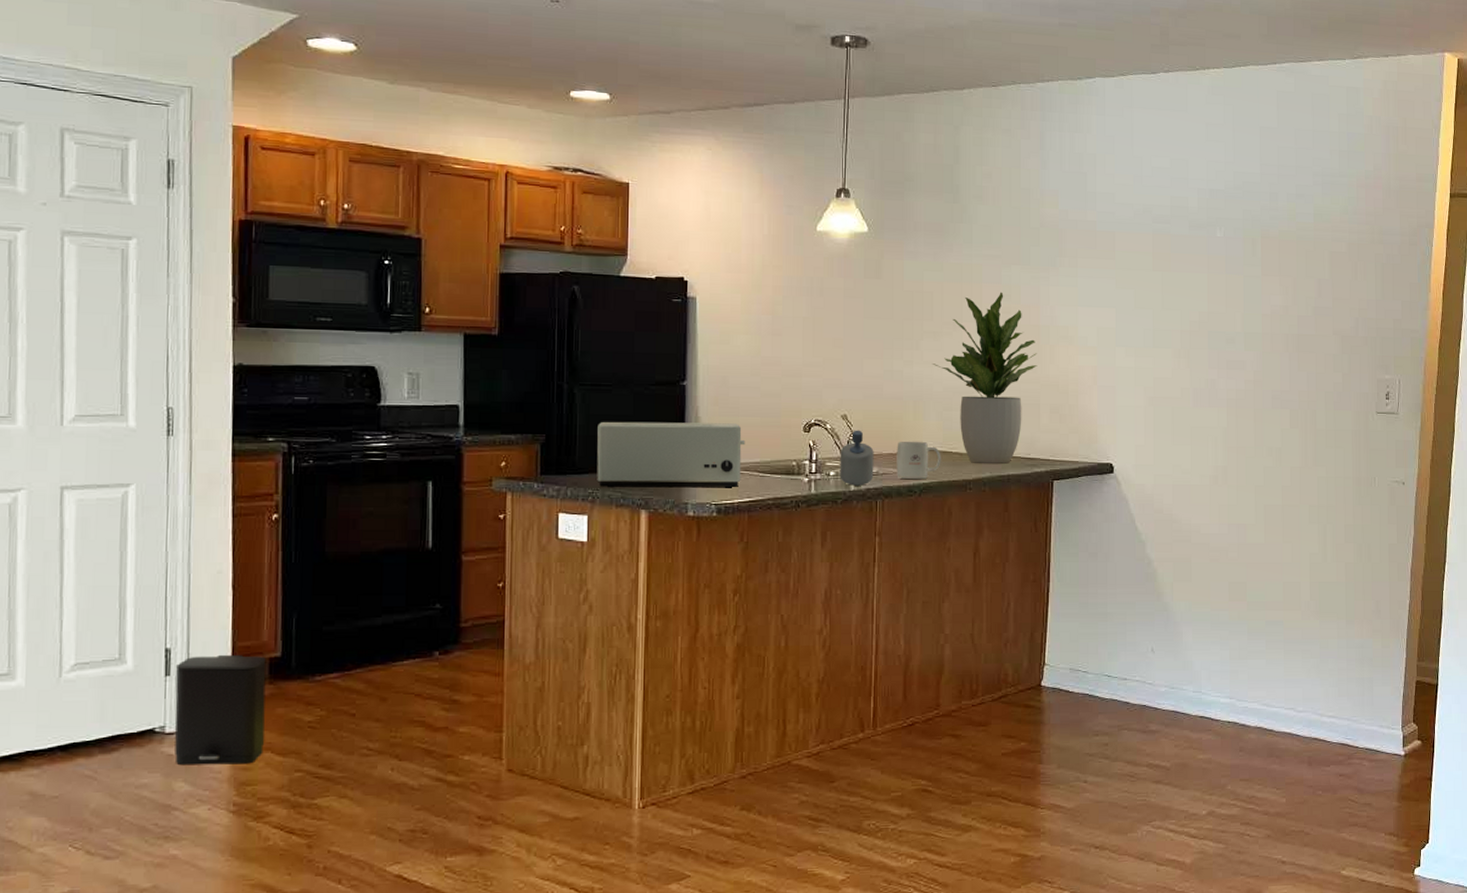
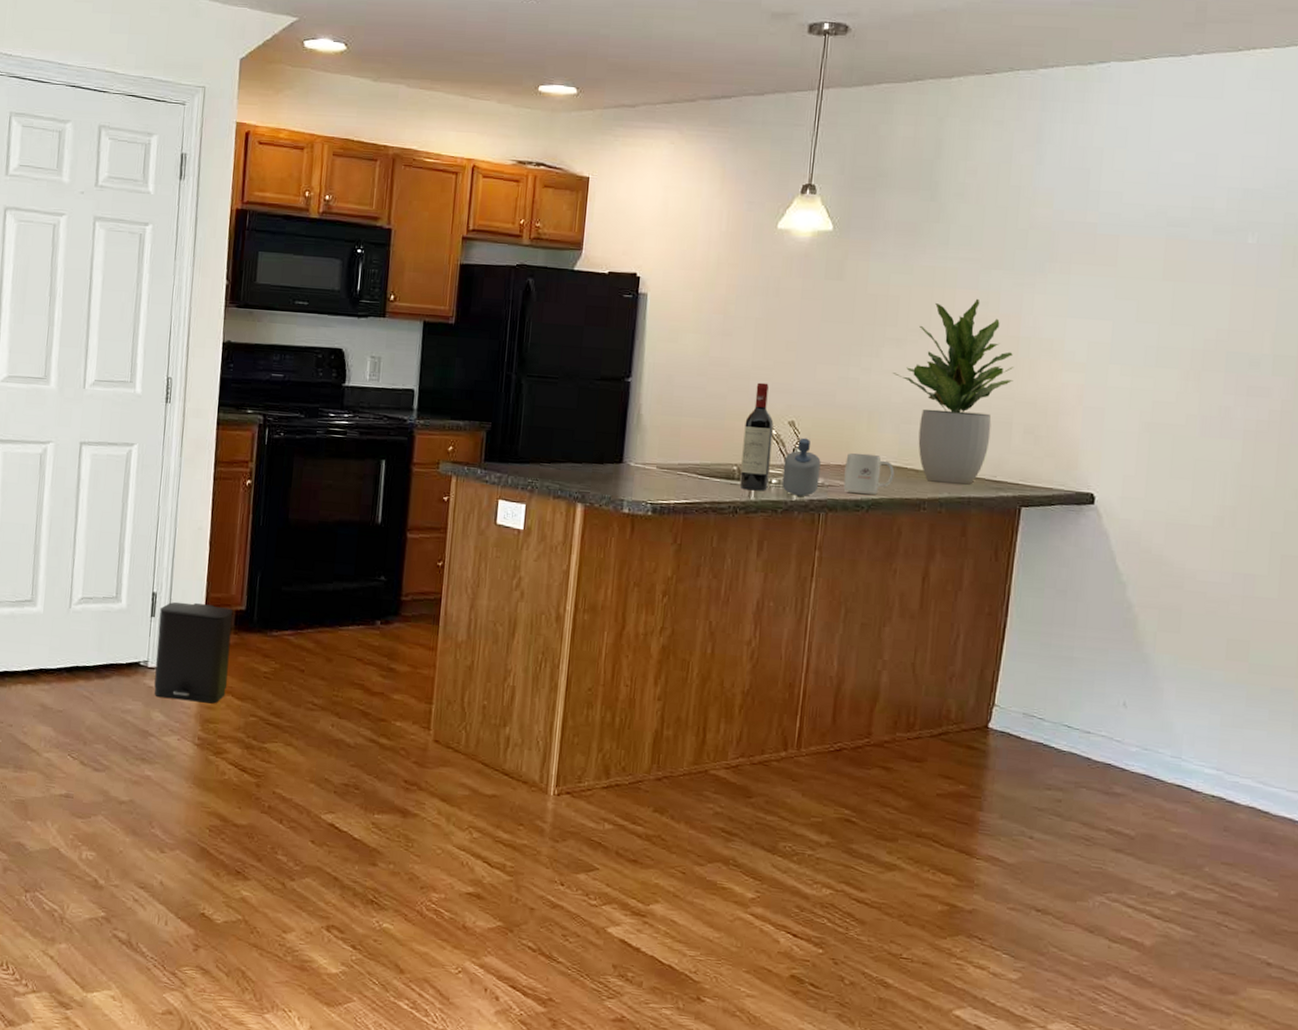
toaster: present [597,421,746,488] -> none [537,414,687,488]
wine bottle: none [800,379,827,484] -> present [739,382,774,492]

